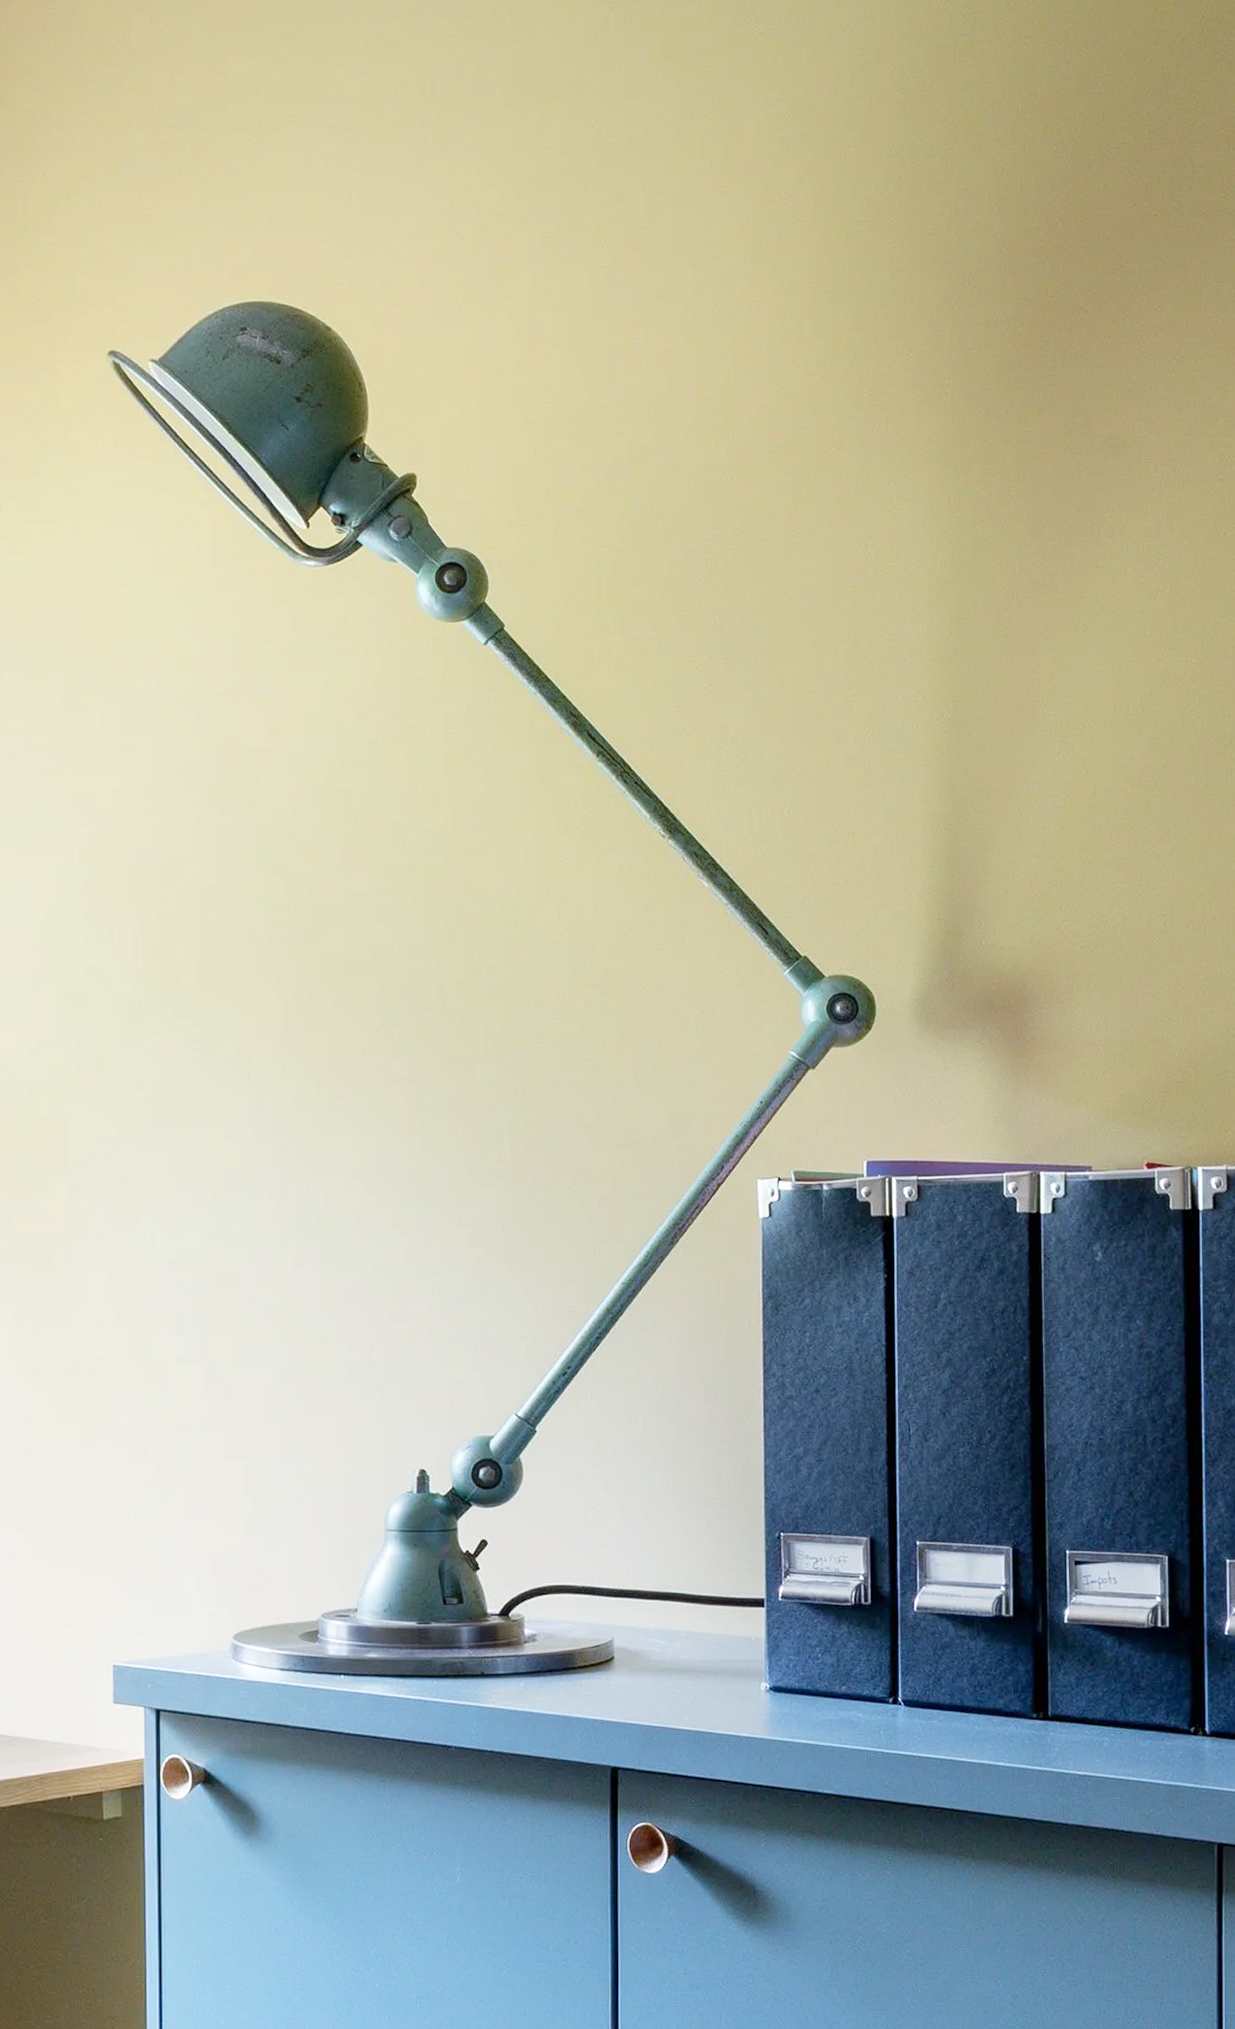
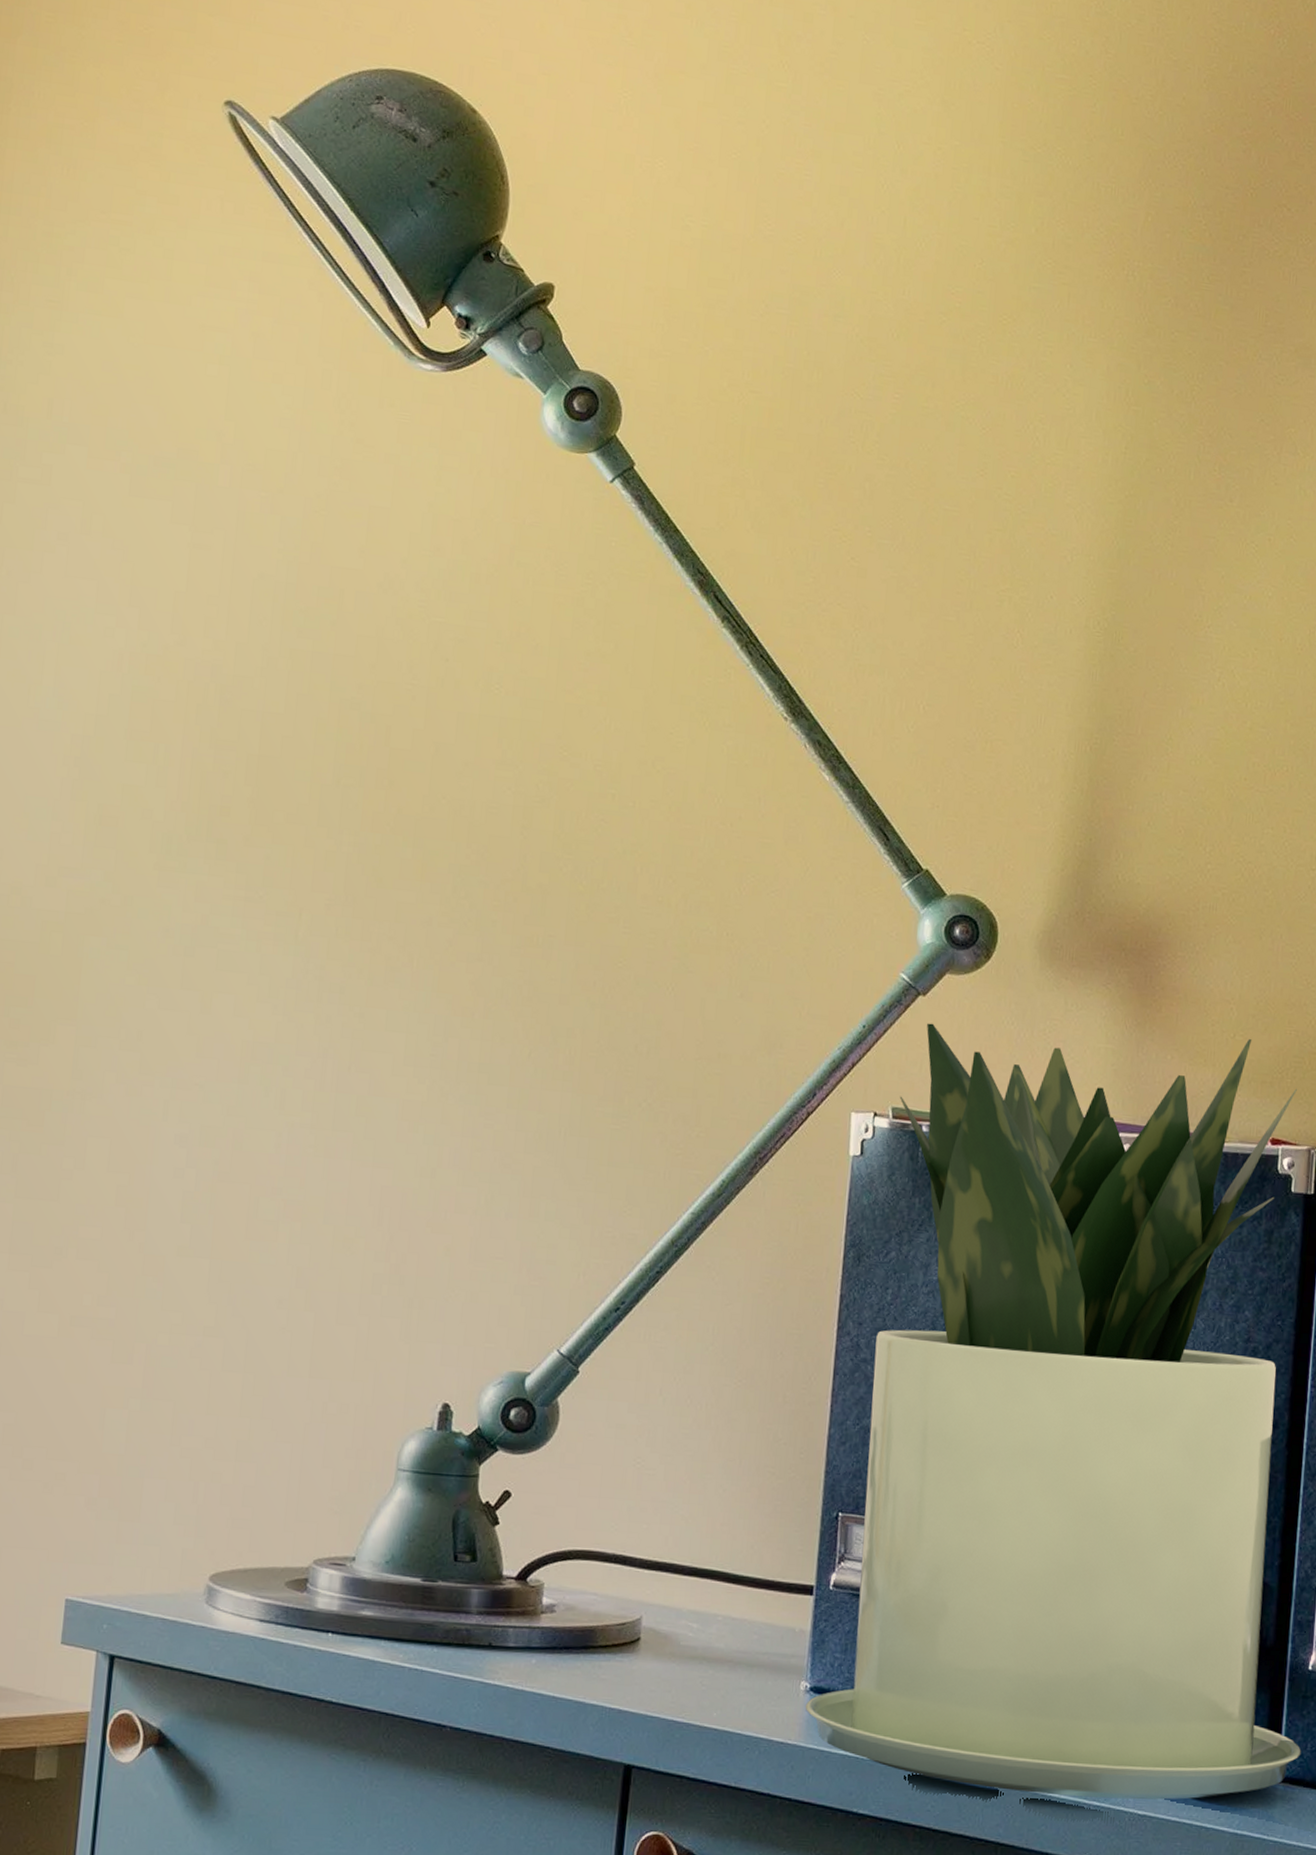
planter: none [767,1076,1225,1764] -> present [805,1023,1301,1800]

